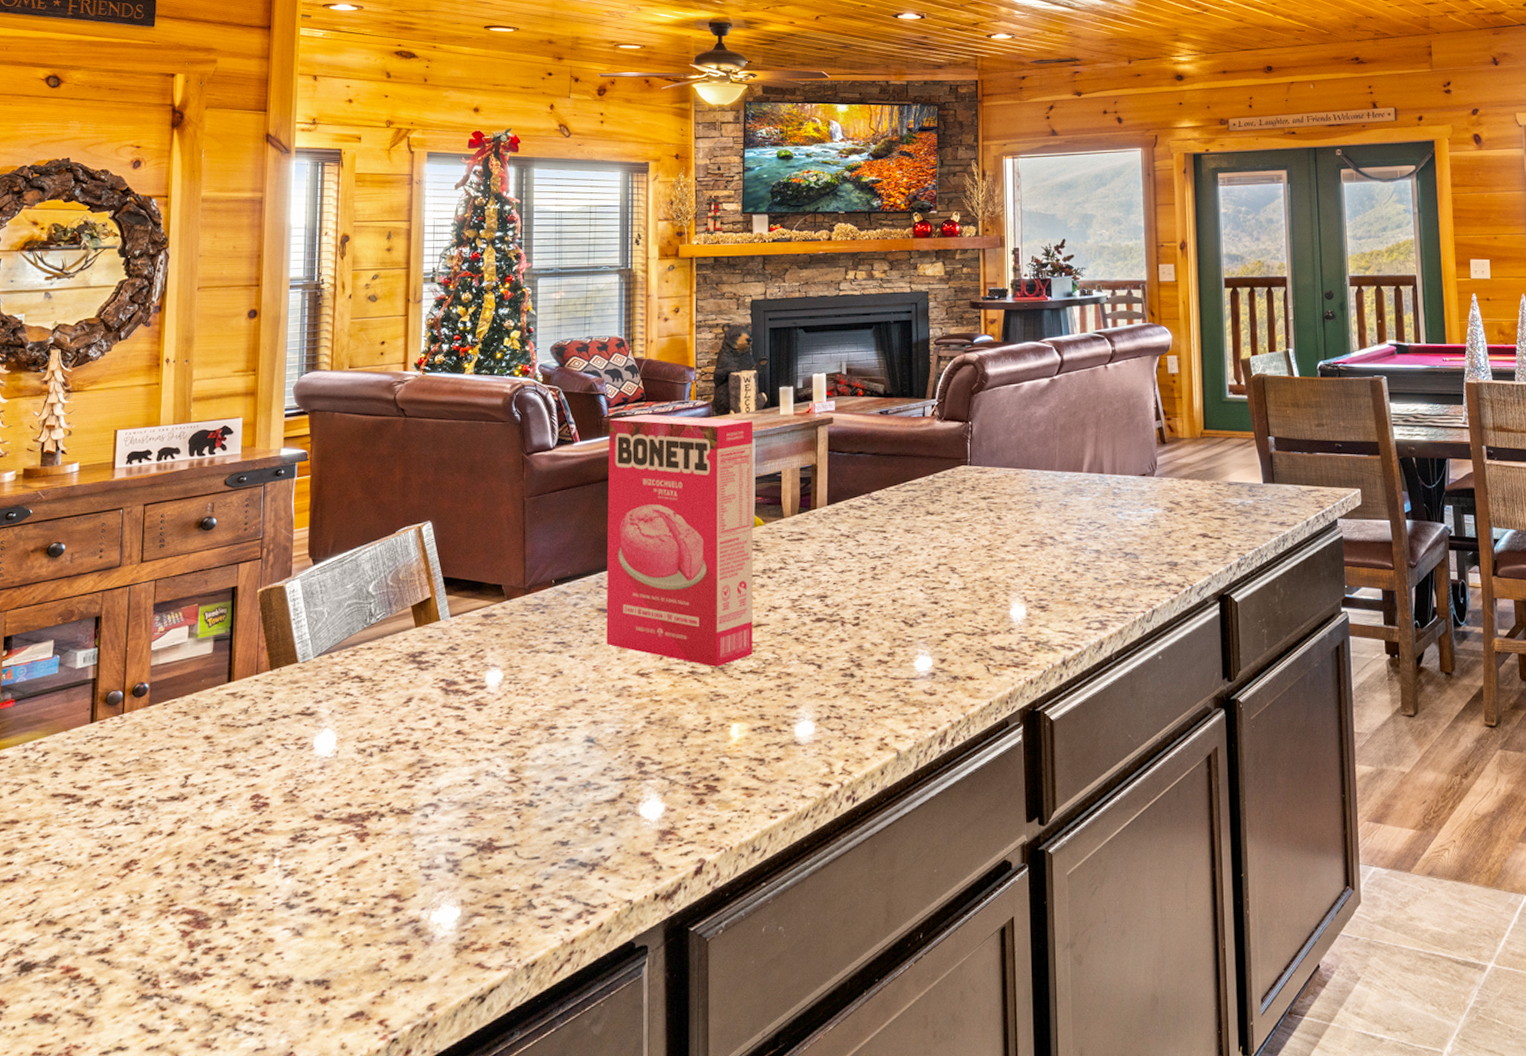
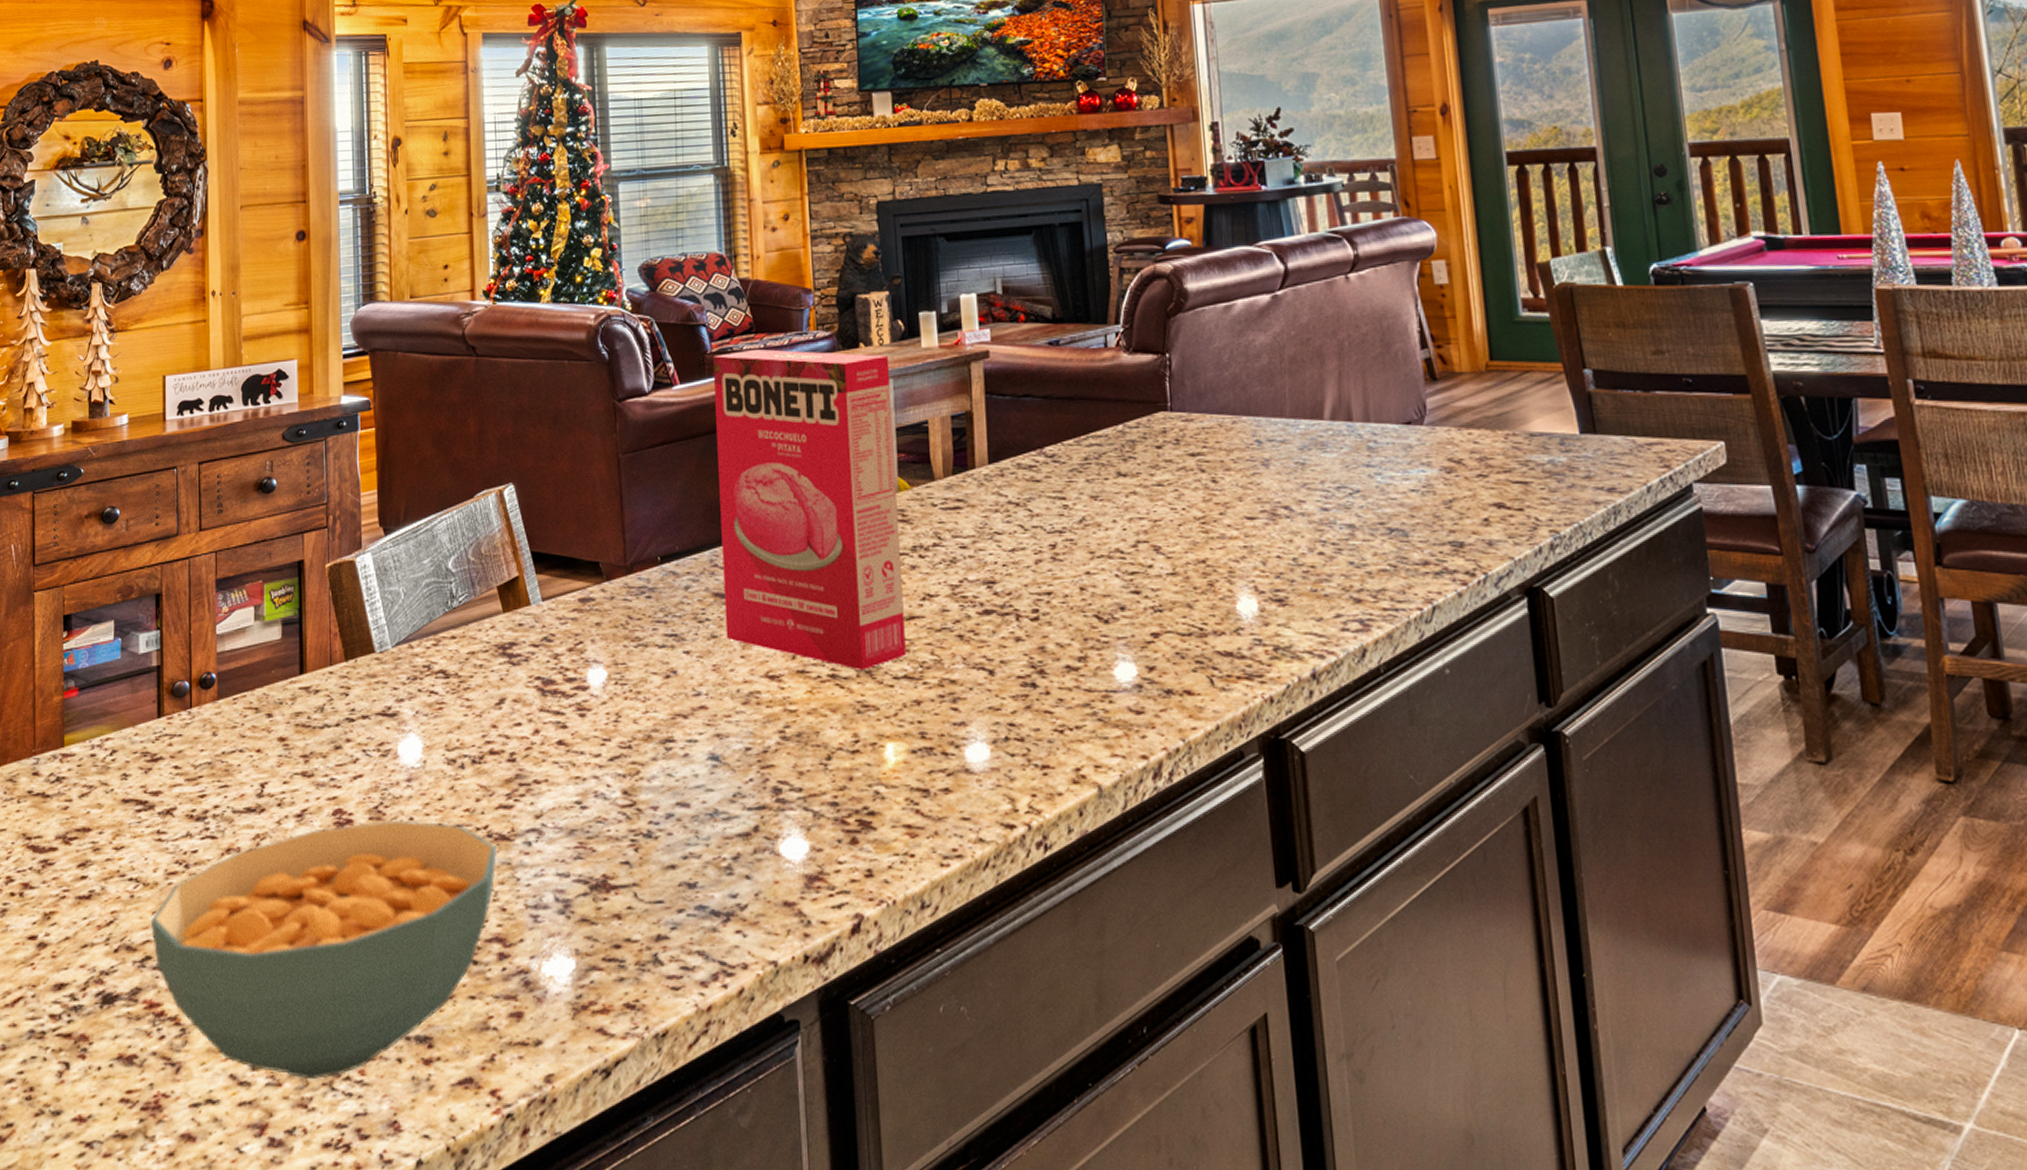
cereal bowl: none [72,801,397,1023] -> present [150,820,496,1080]

